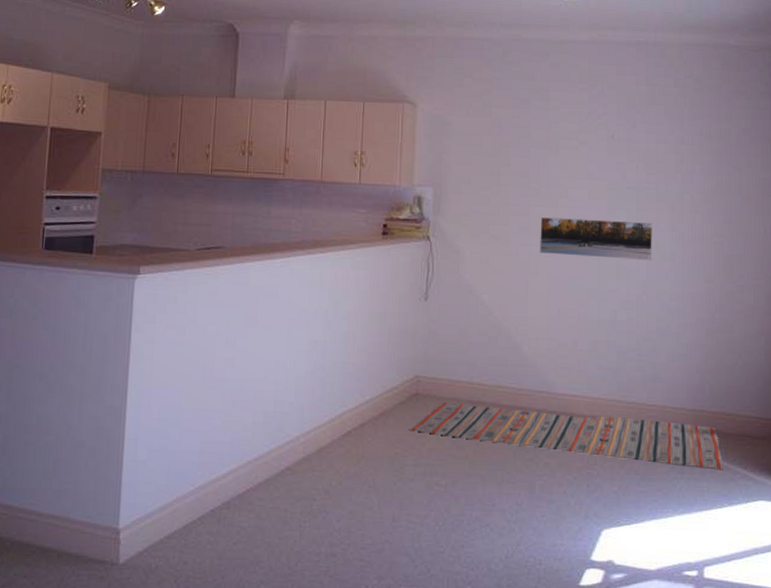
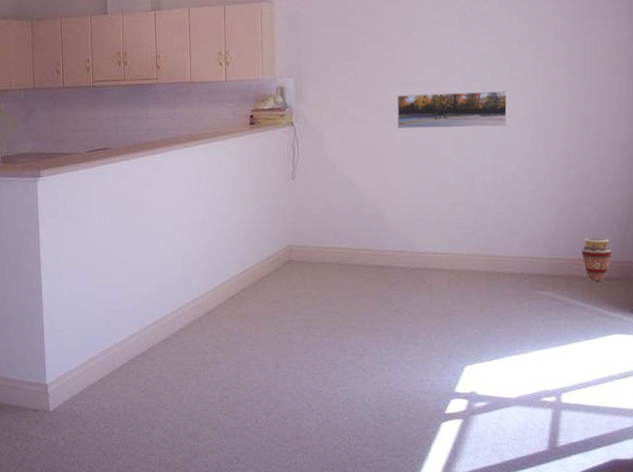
rug: present [409,402,724,470] -> none [285,266,581,310]
vase: none [726,389,756,439] -> present [582,237,611,281]

